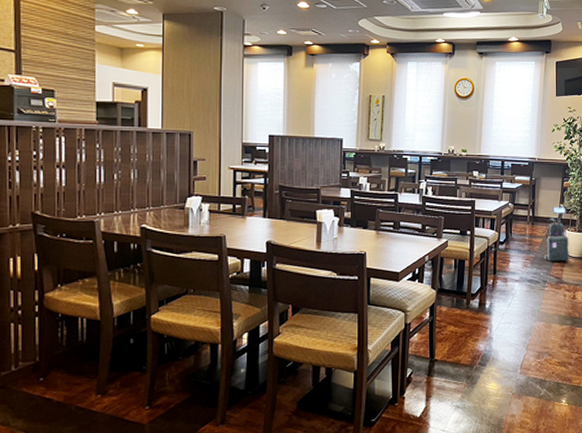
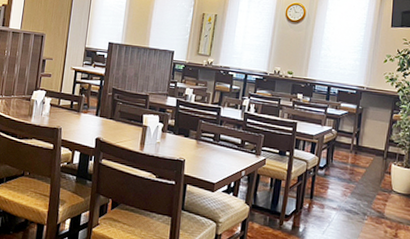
vacuum cleaner: present [544,204,569,262] -> none [366,137,395,197]

